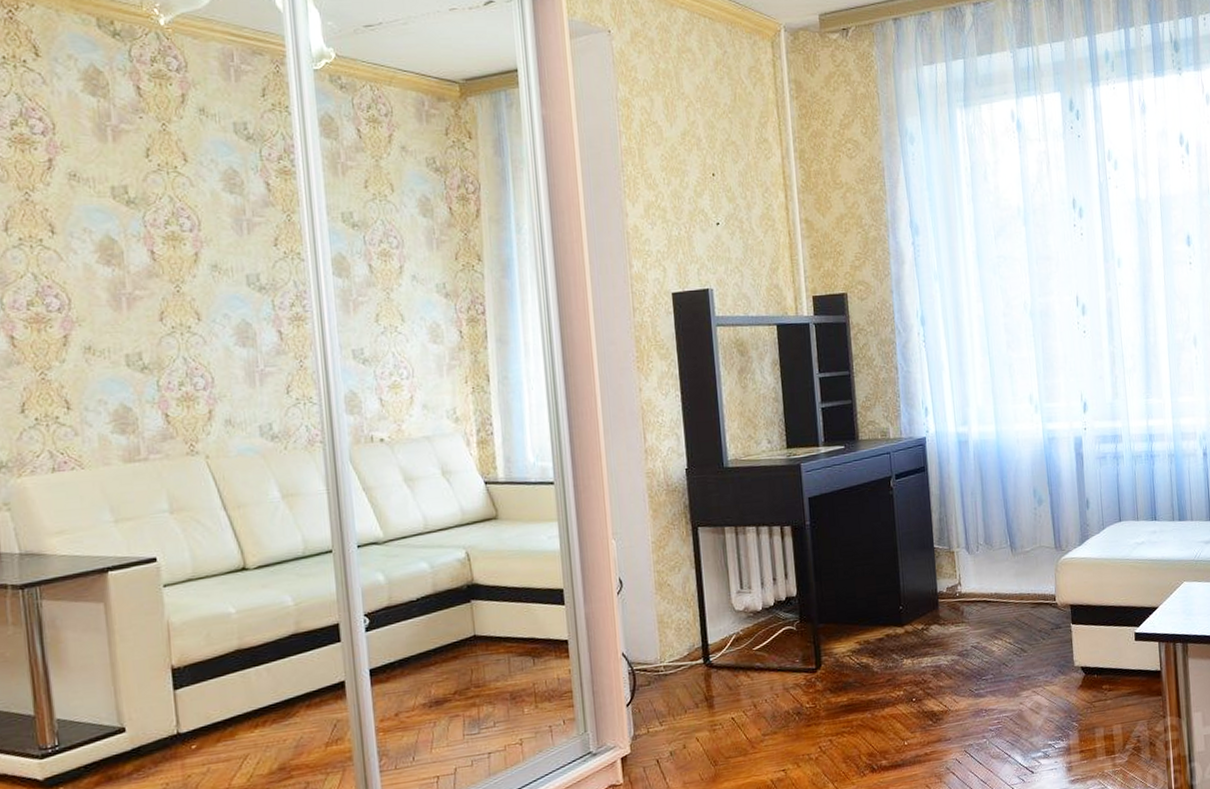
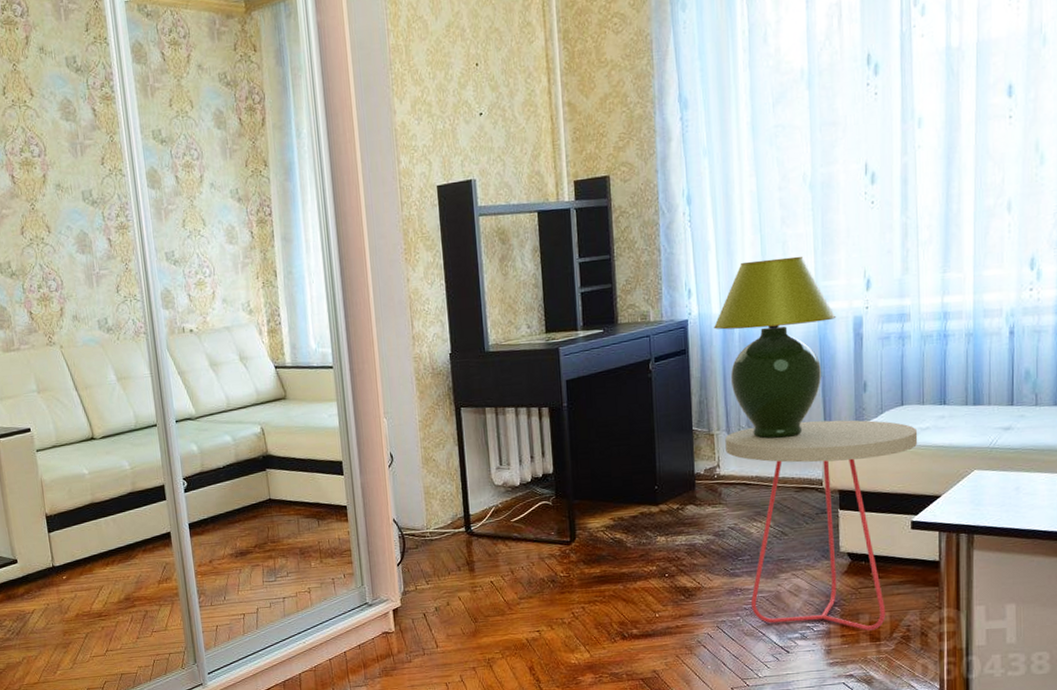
table lamp: none [949,378,1060,556] -> present [713,256,837,439]
side table: none [965,535,1136,745] -> present [725,419,918,631]

